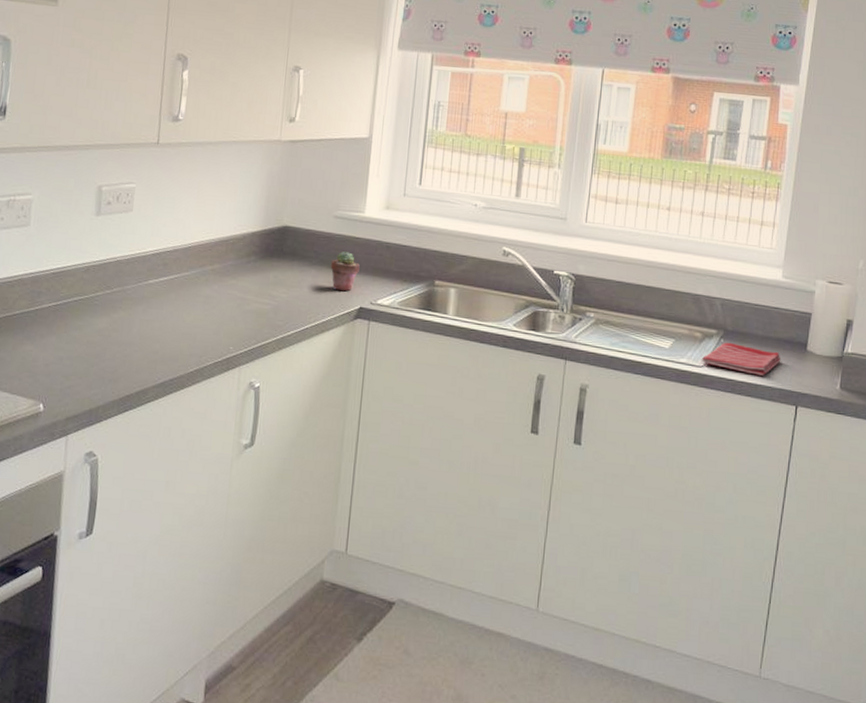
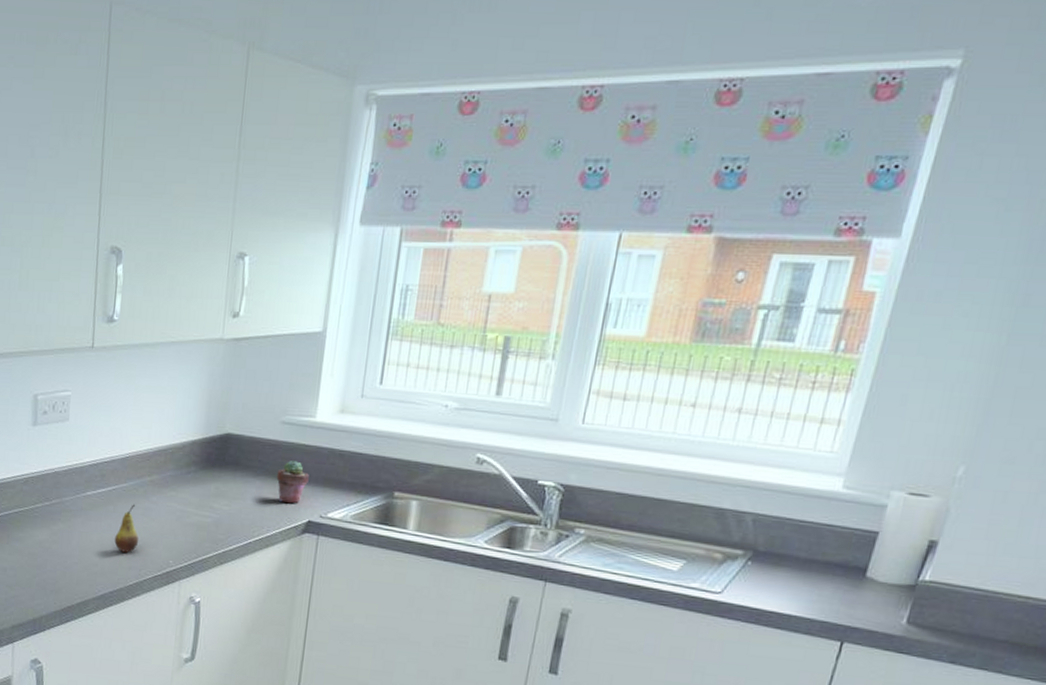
fruit: none [175,292,200,340] -> present [114,504,139,553]
dish towel: present [702,342,781,376] -> none [720,565,829,605]

